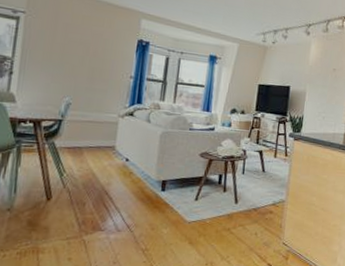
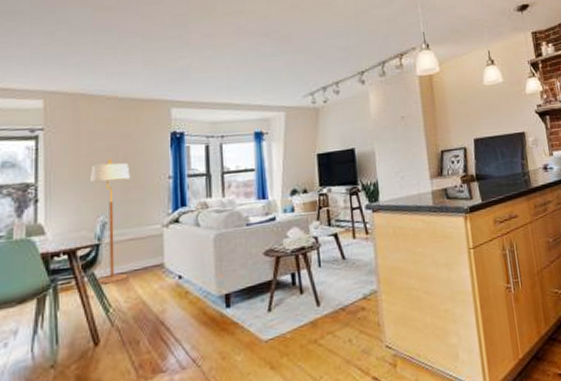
floor lamp: none [55,50,98,154] -> present [91,158,131,285]

